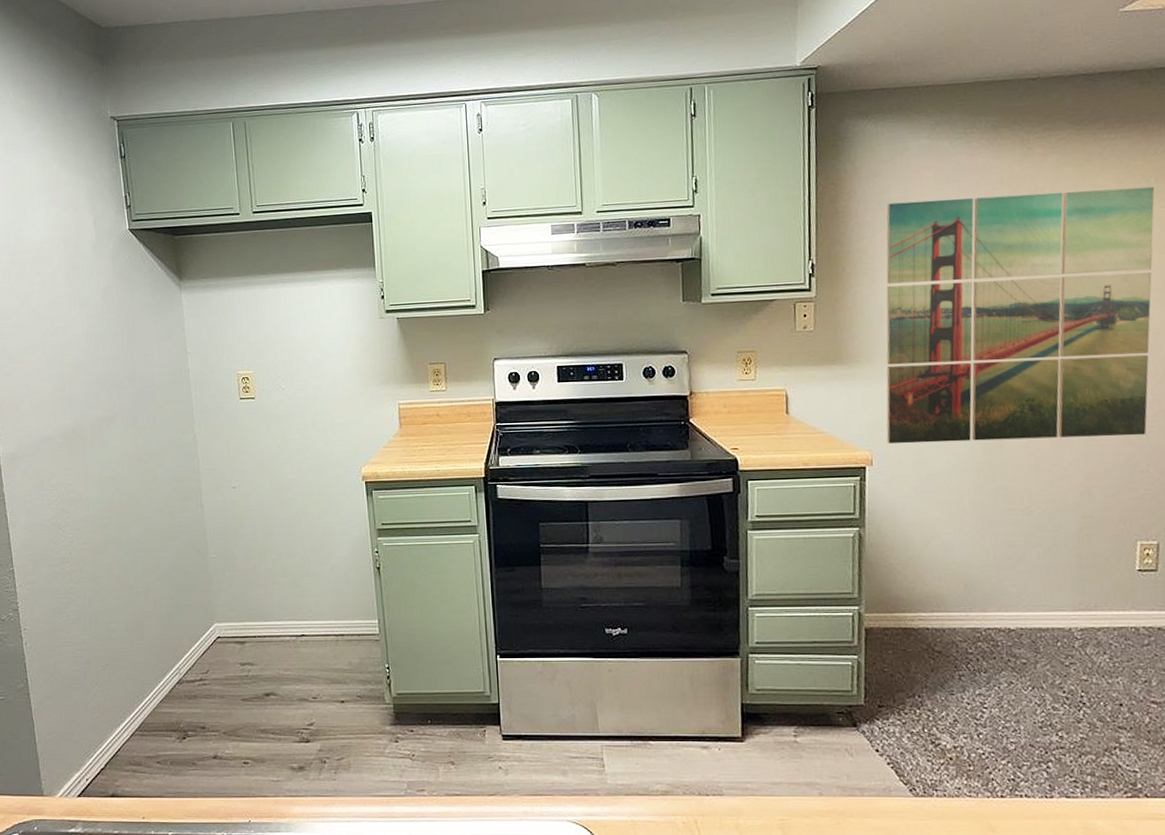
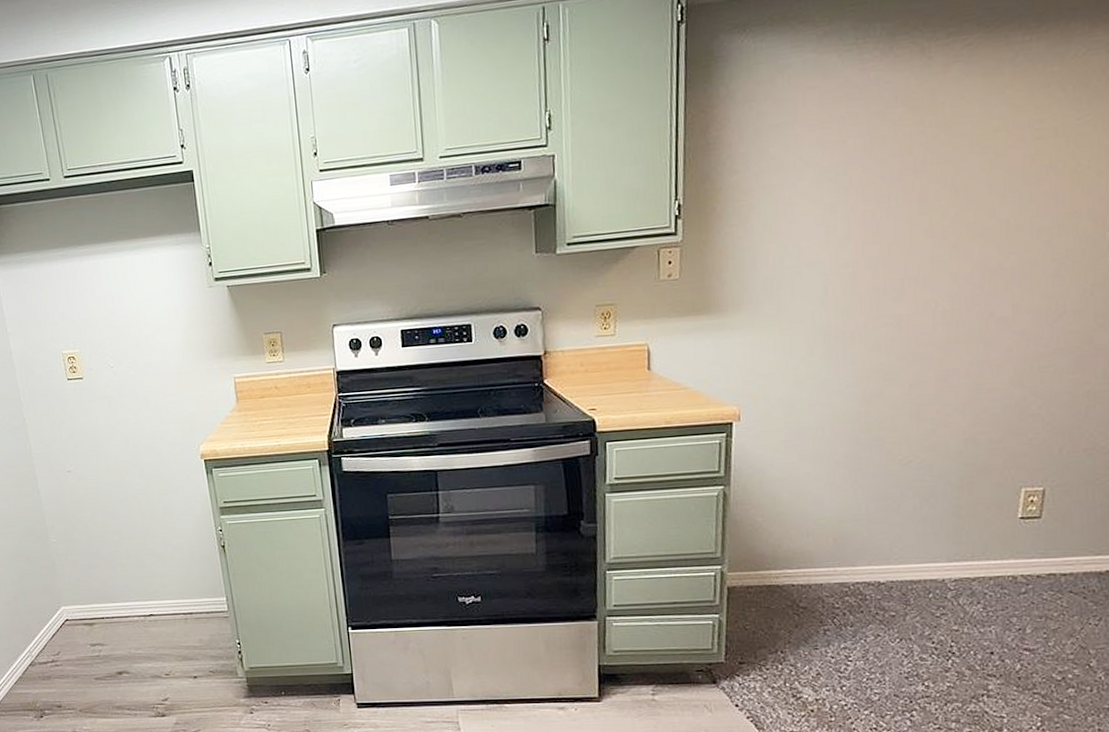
wall art: present [886,186,1155,444] -> none [756,95,1071,398]

